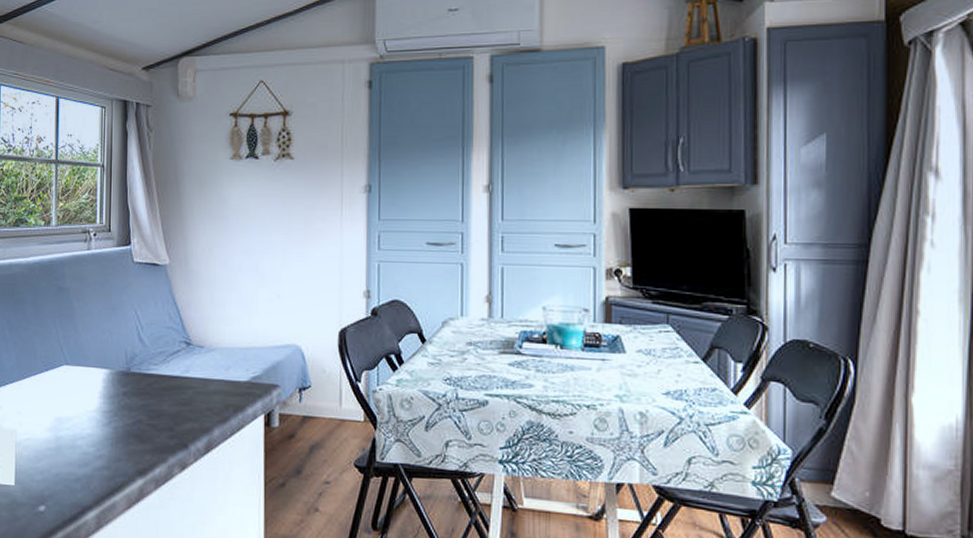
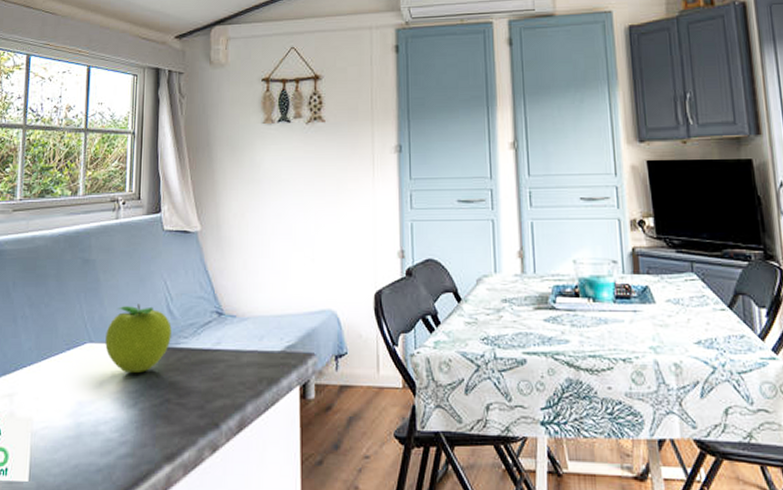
fruit: none [80,331,142,396] -> present [105,303,172,374]

